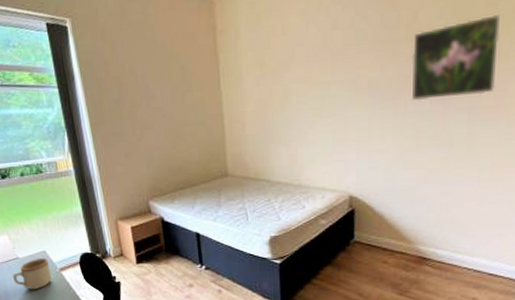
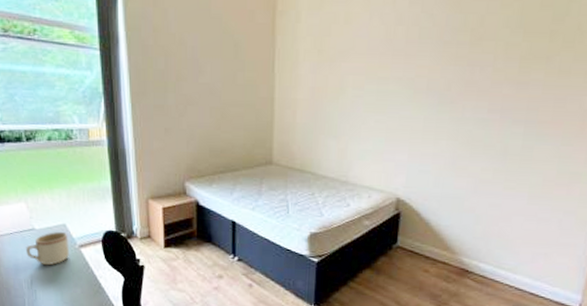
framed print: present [411,13,502,101] -> none [469,28,567,109]

